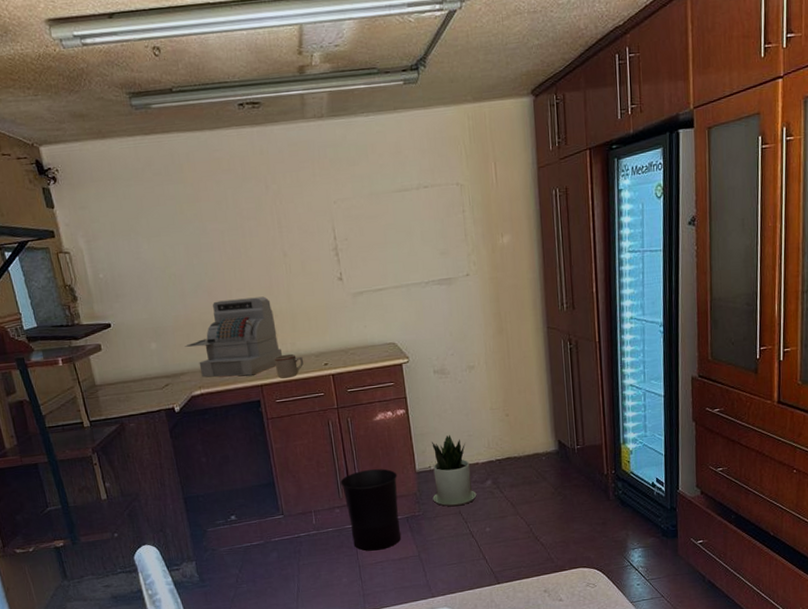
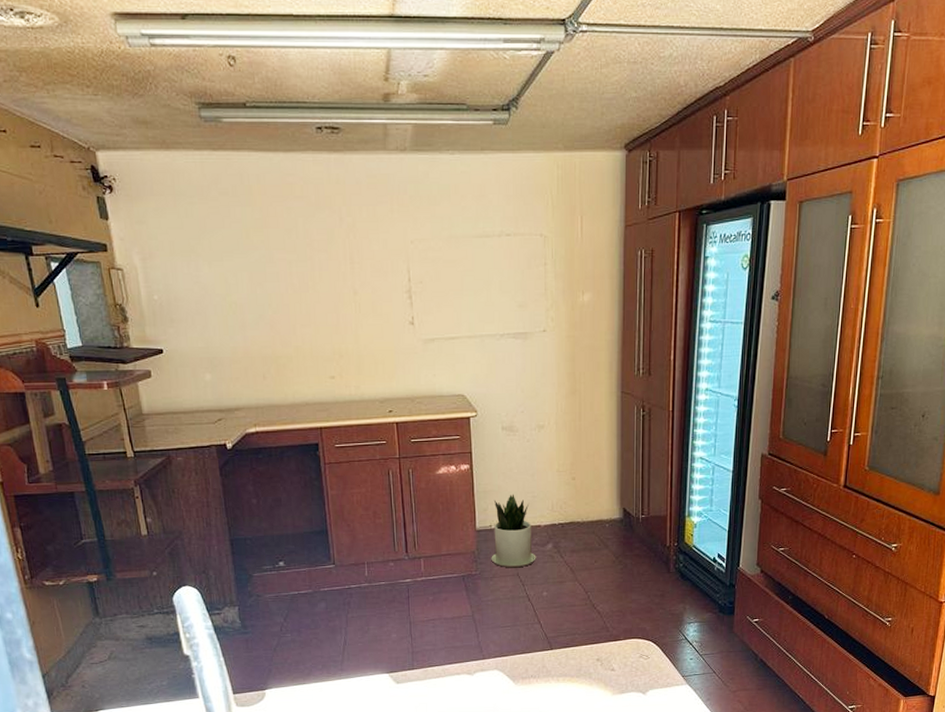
cash register: present [184,296,282,378] -> none [241,335,345,417]
mug: present [274,353,303,380] -> none [336,397,367,424]
waste bin: present [340,468,401,551] -> none [397,524,457,608]

